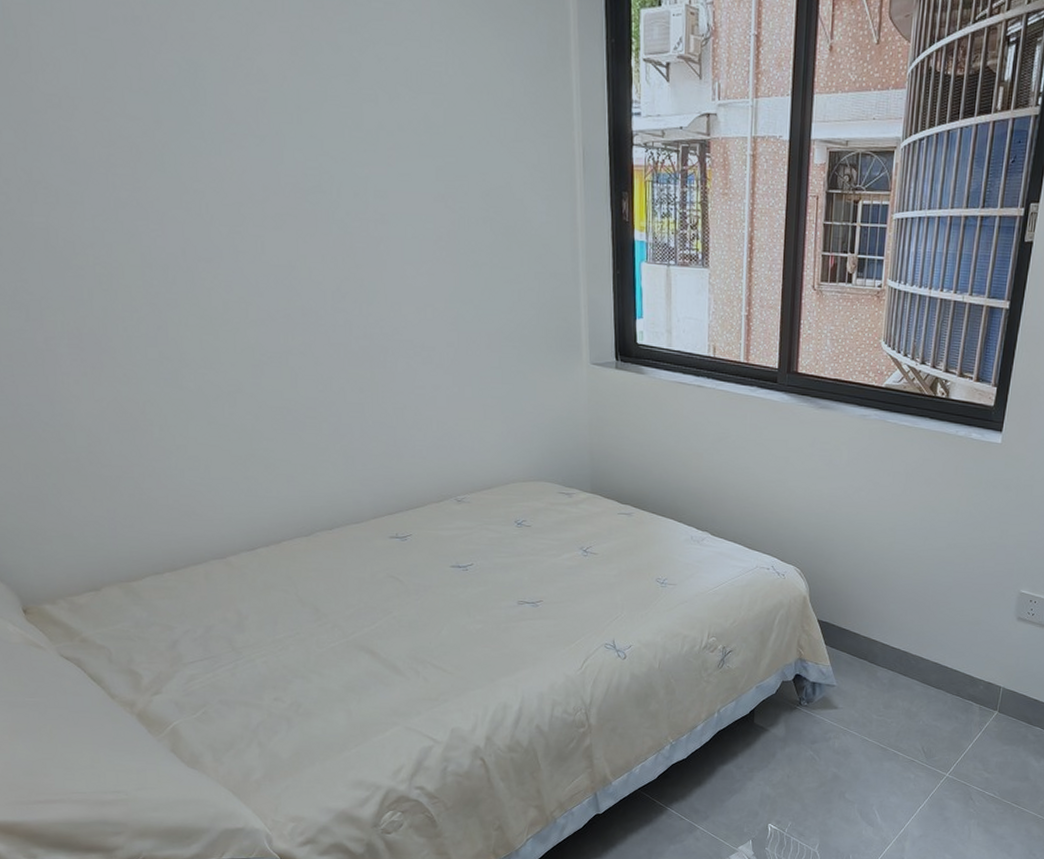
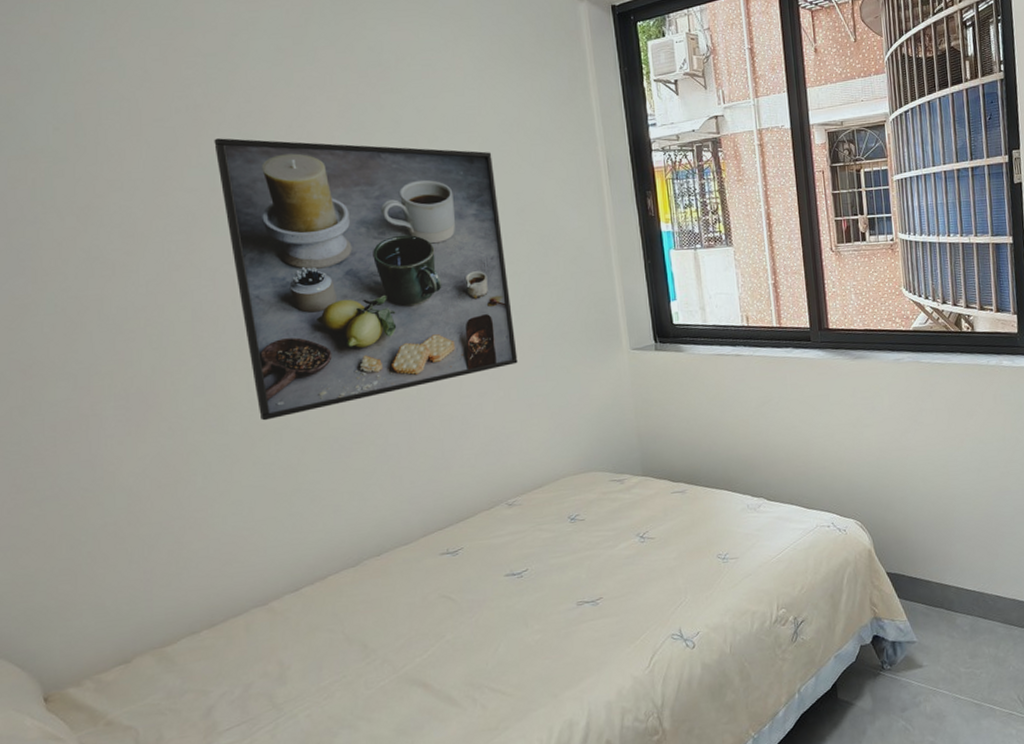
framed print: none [156,60,474,382] -> present [214,138,518,421]

